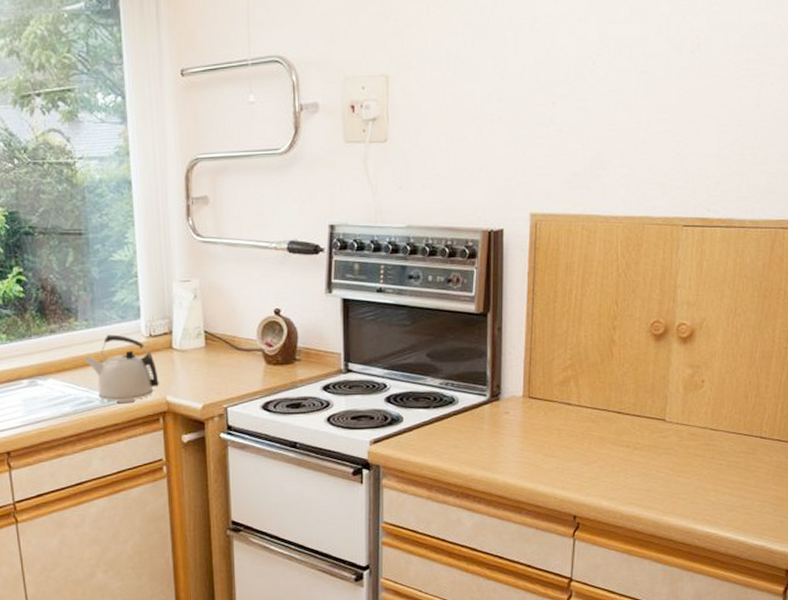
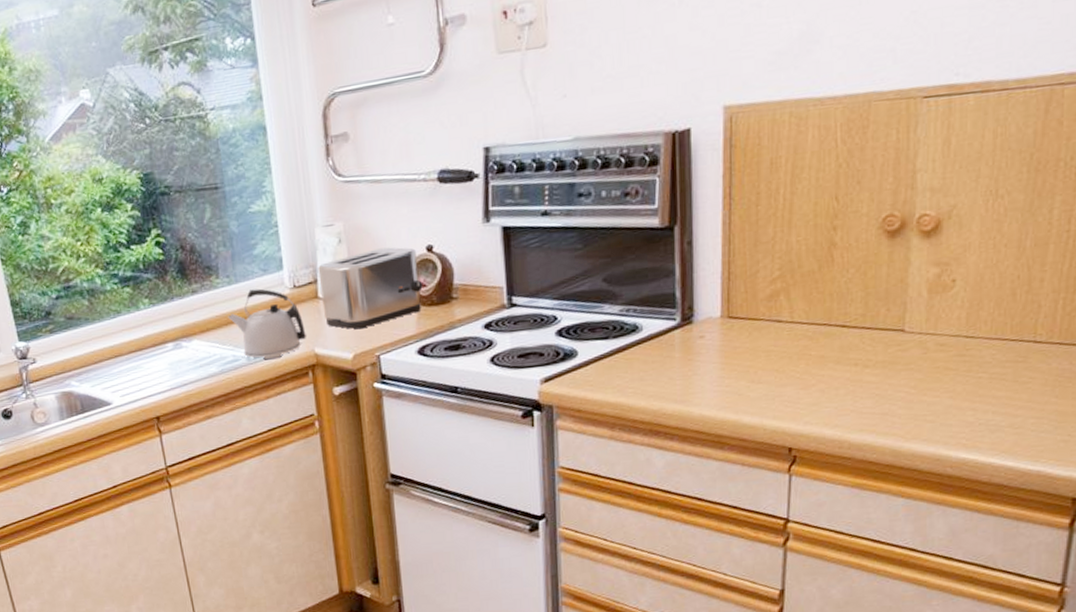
toaster: none [174,307,269,381] -> present [318,247,423,329]

